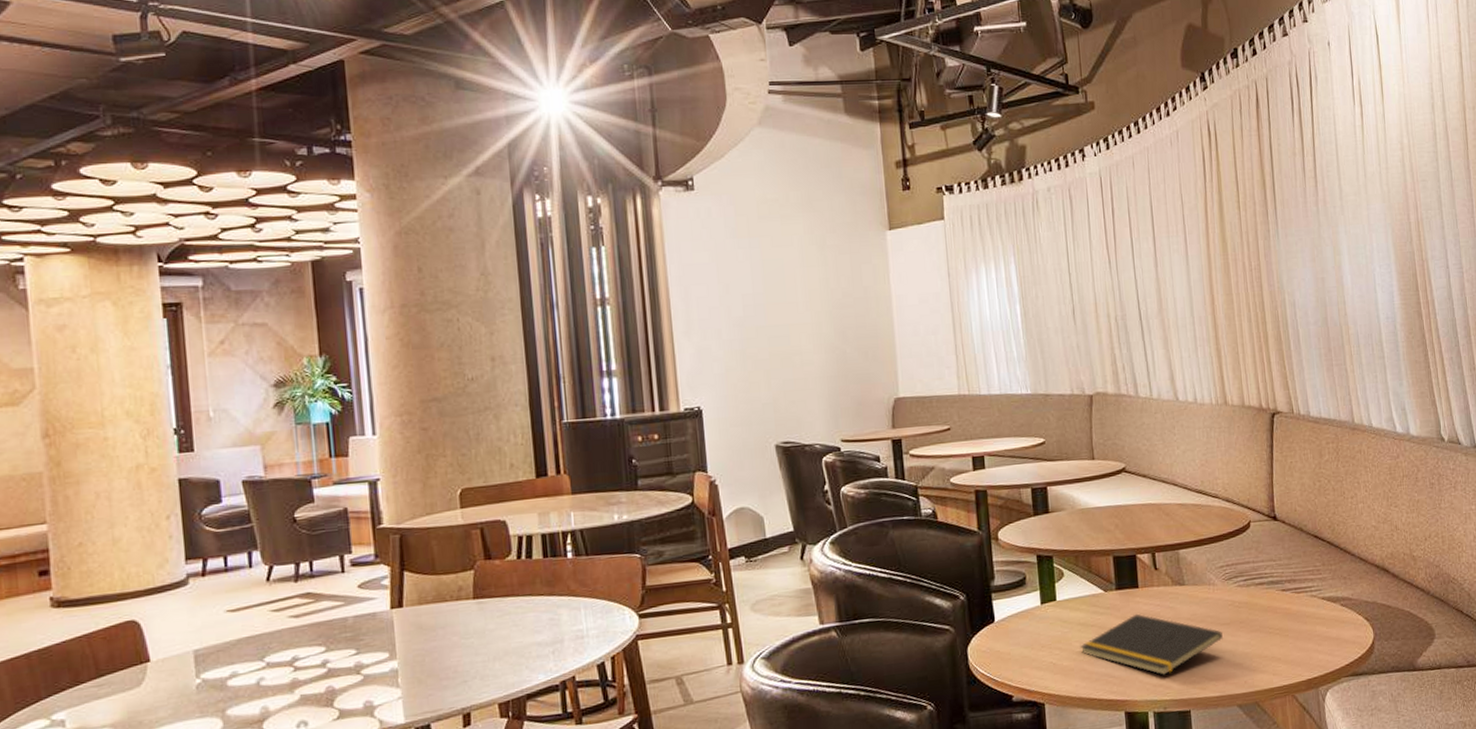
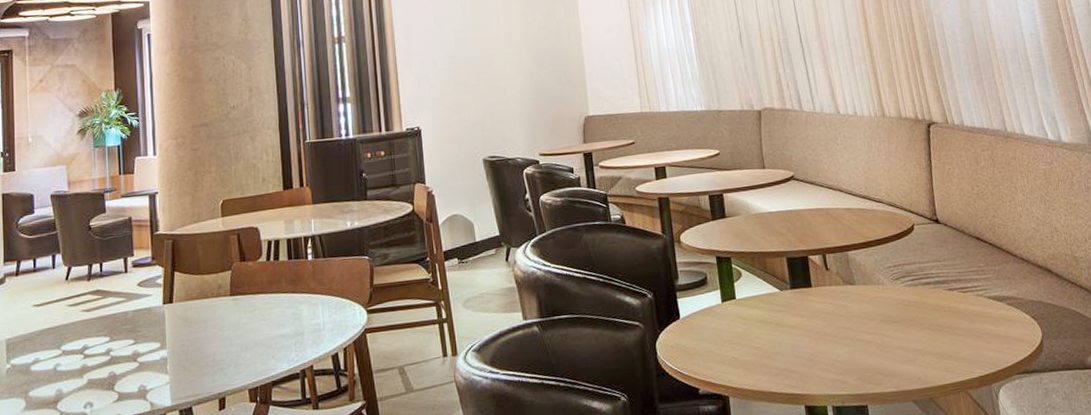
notepad: present [1080,613,1223,675] -> none [759,311,895,371]

